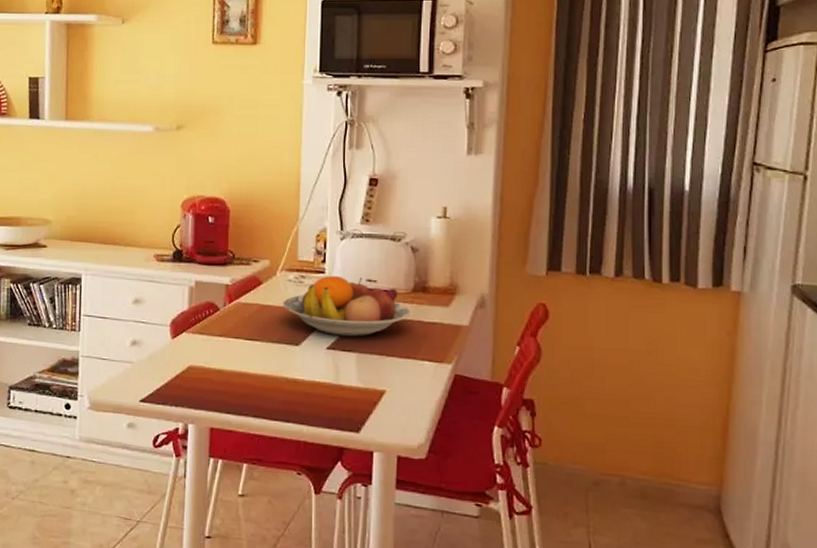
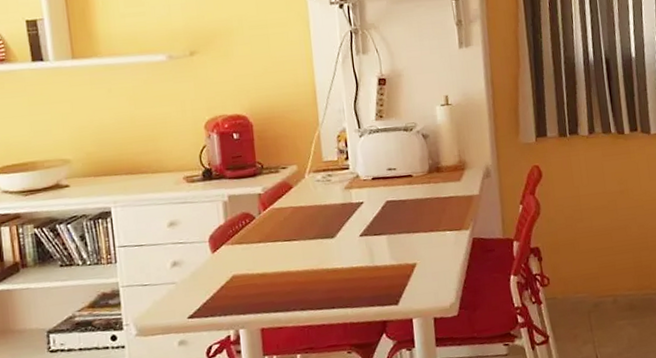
fruit bowl: present [282,275,411,337] -> none [314,167,429,223]

